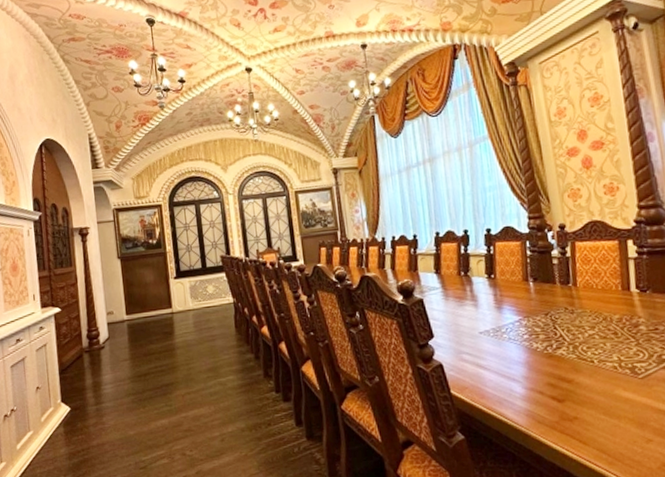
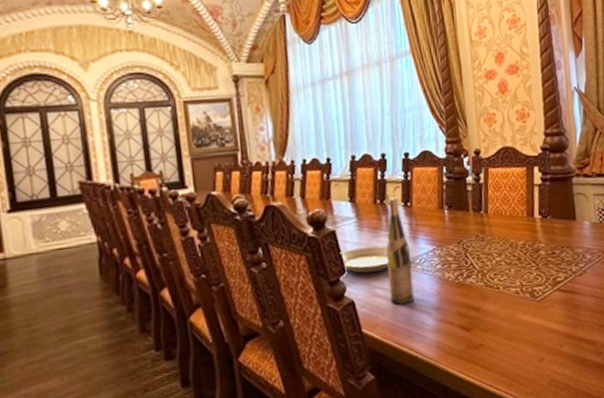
plate: none [427,314,475,339] -> present [339,245,389,273]
wine bottle: none [471,269,502,371] -> present [386,197,414,305]

